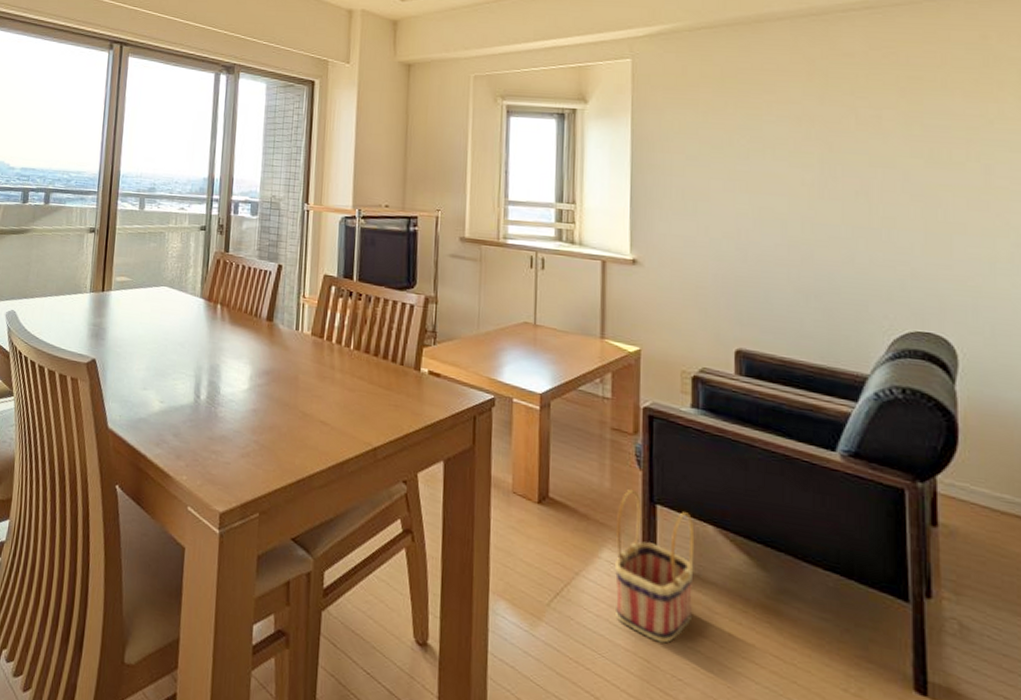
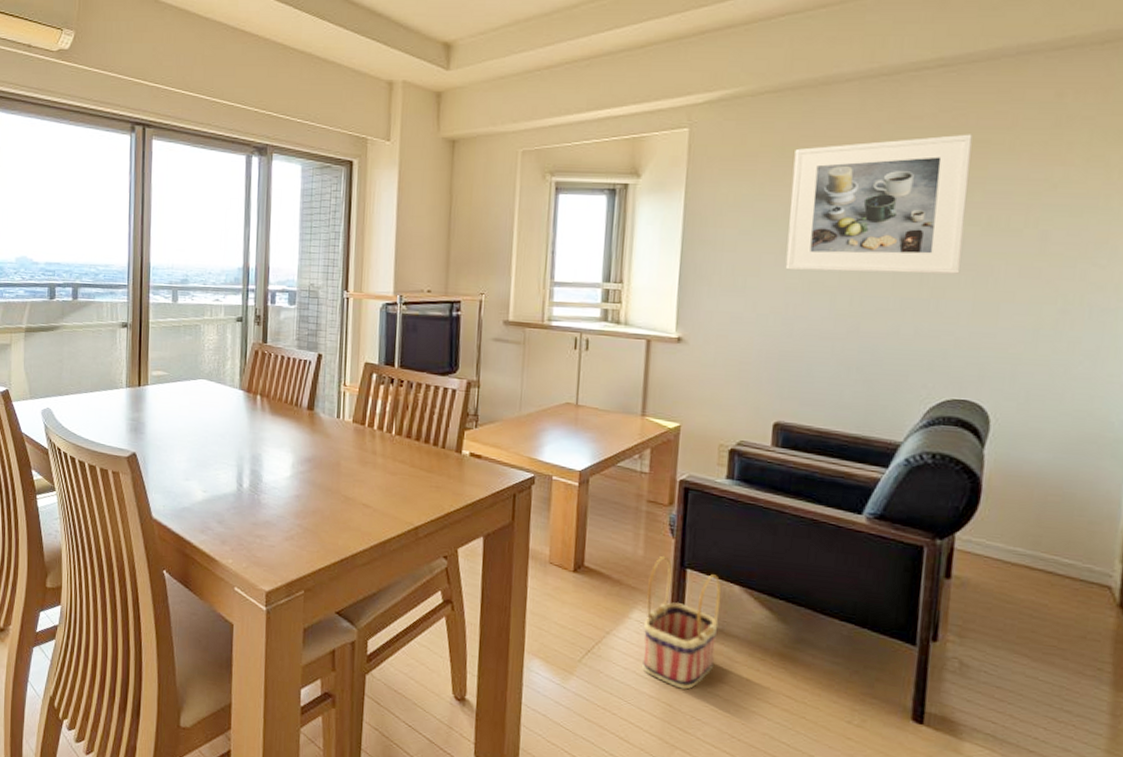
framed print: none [734,70,908,205] -> present [785,134,973,274]

